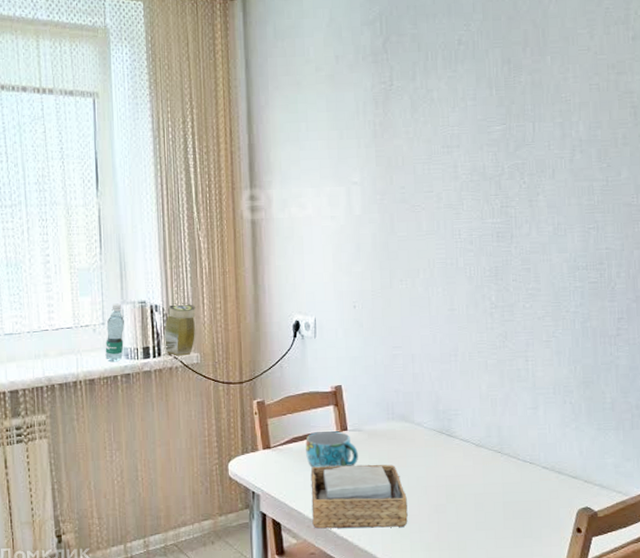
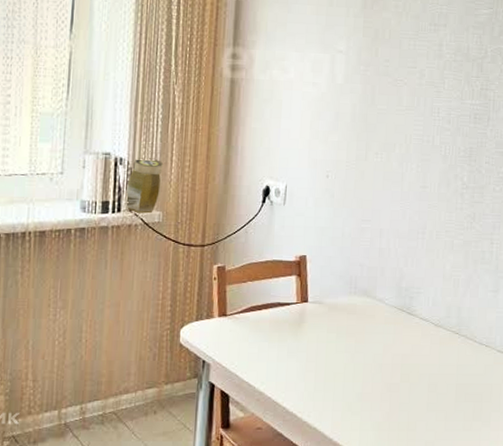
bottle: present [105,303,125,363] -> none [60,152,86,215]
cup: present [305,430,358,468] -> none [263,301,316,339]
napkin holder: present [310,464,408,529] -> none [262,337,361,404]

